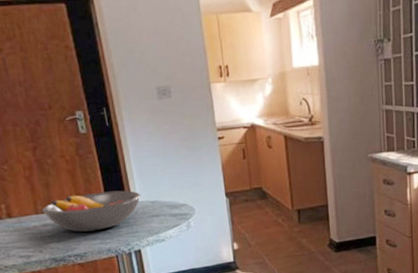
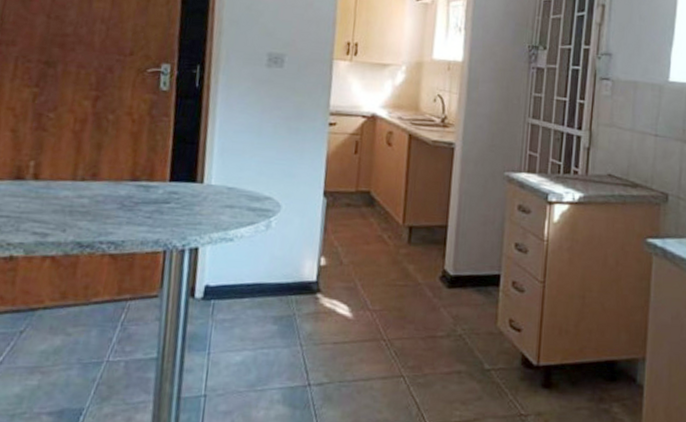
fruit bowl: present [42,190,141,232] -> none [82,163,217,215]

